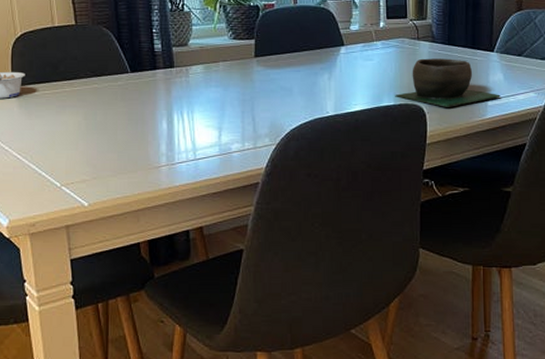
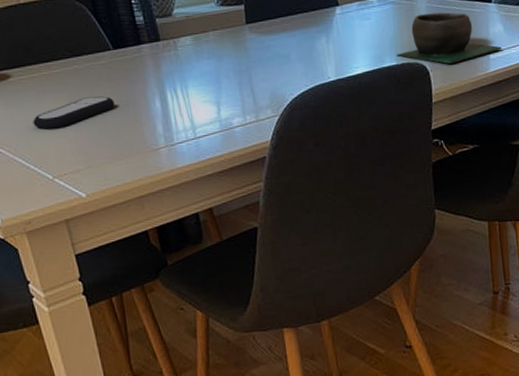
remote control: none [50,114,125,141] -> present [33,96,115,130]

